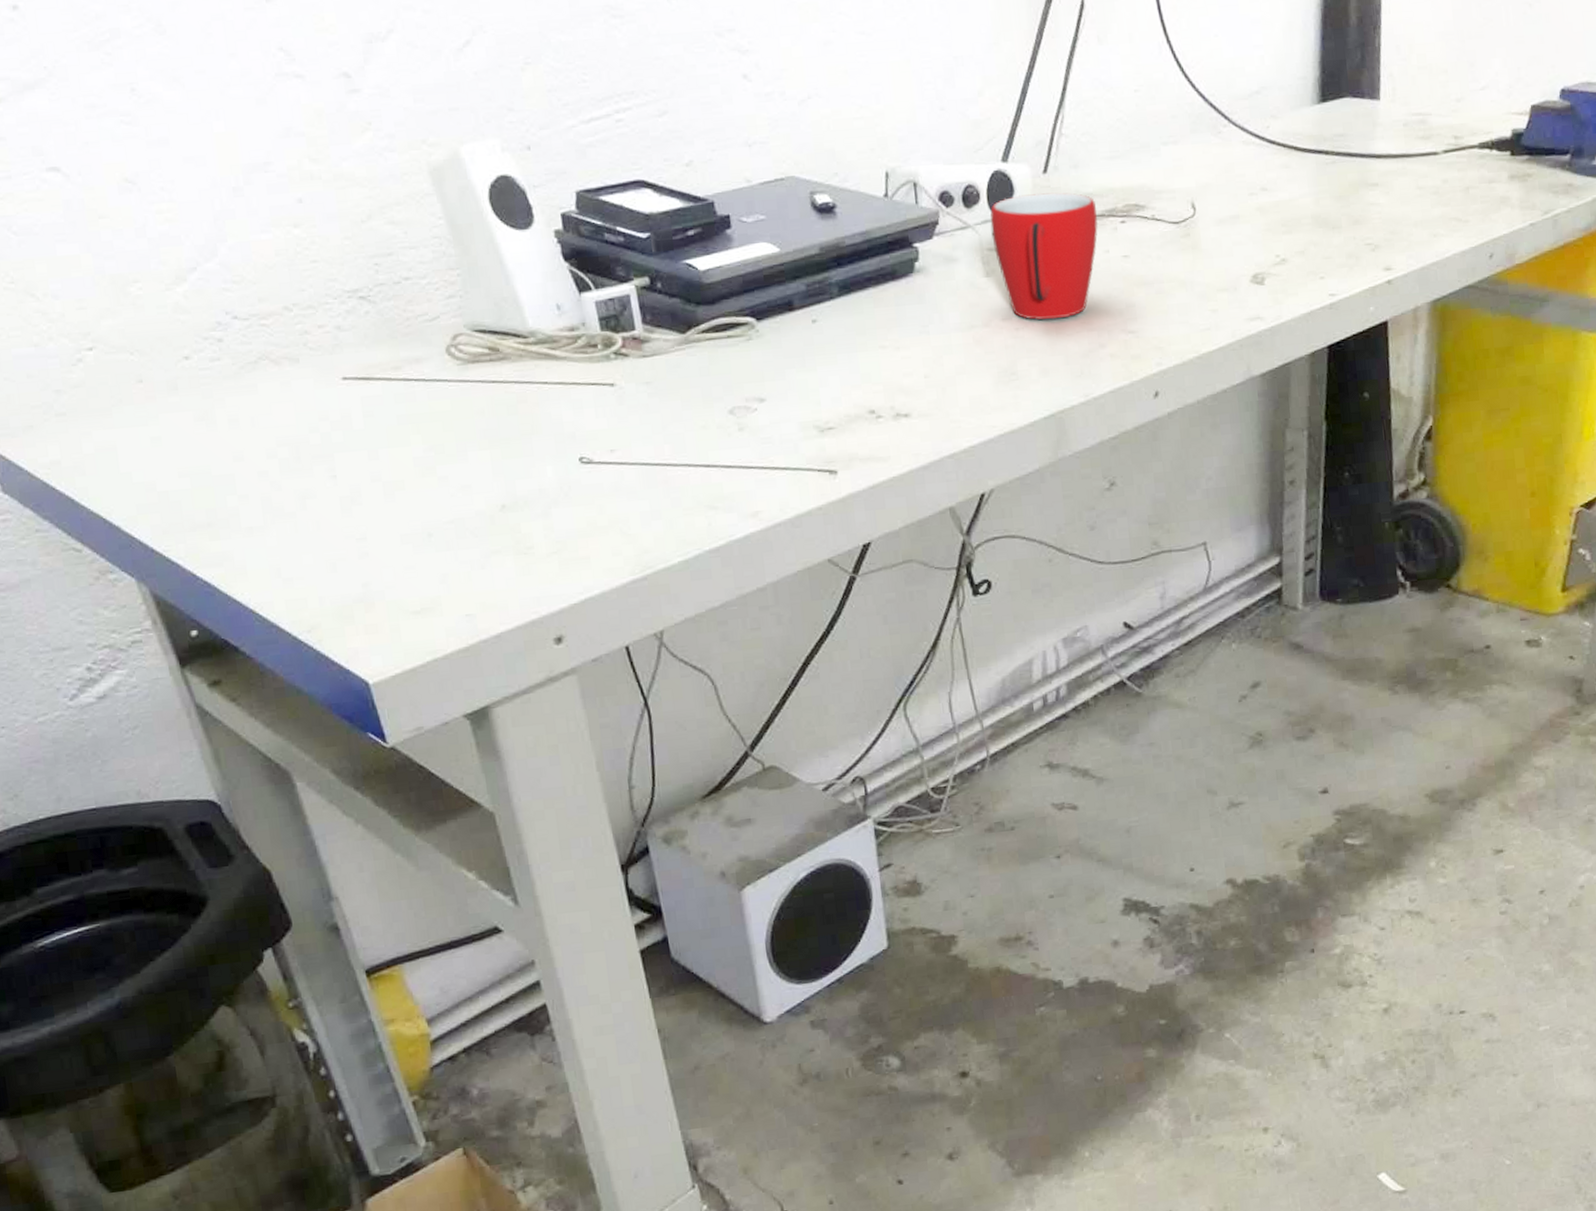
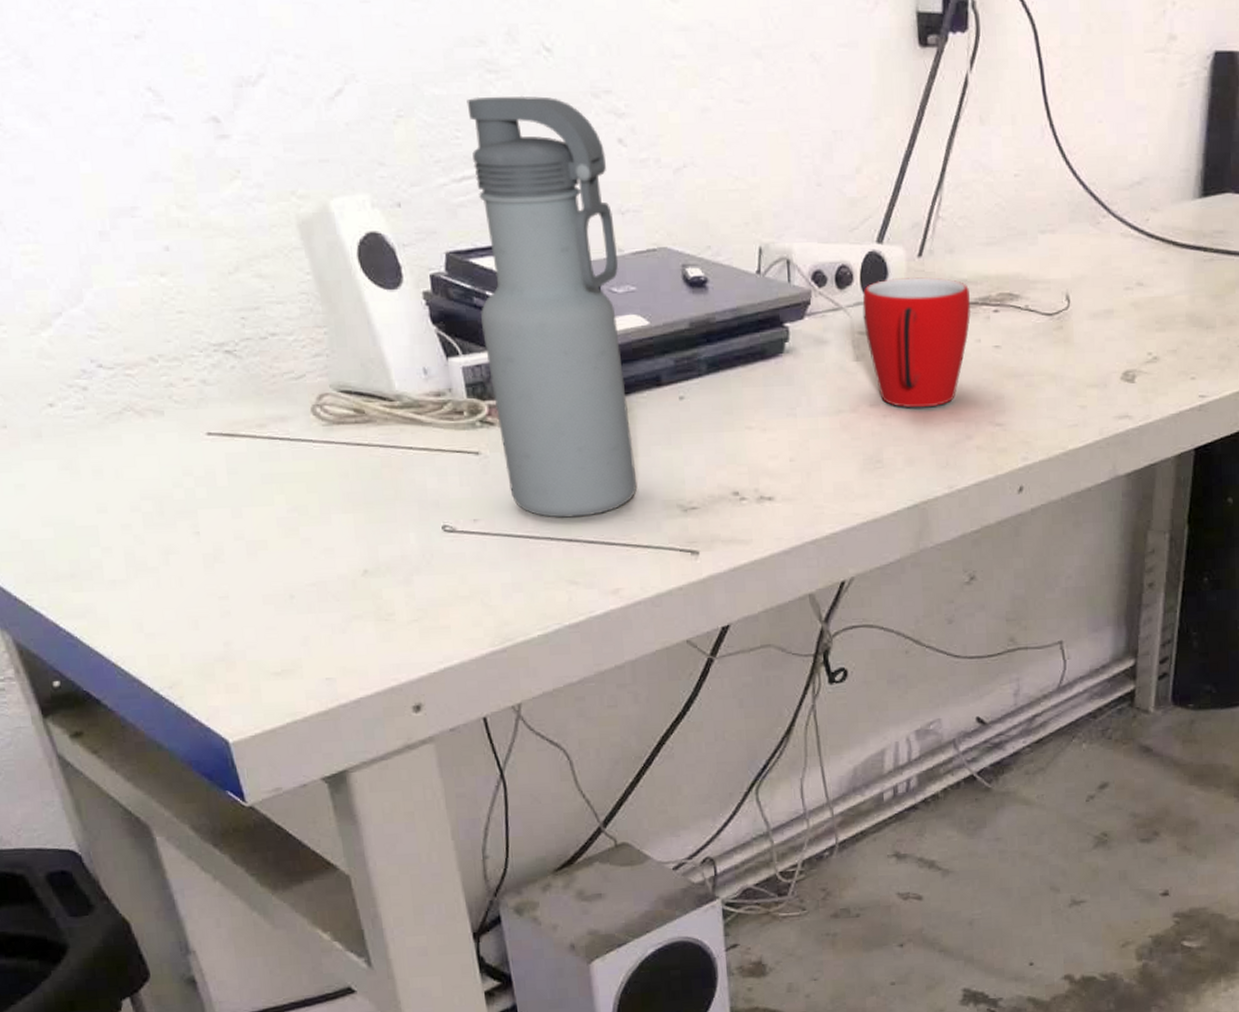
water bottle: none [593,38,774,445] -> present [466,95,638,518]

